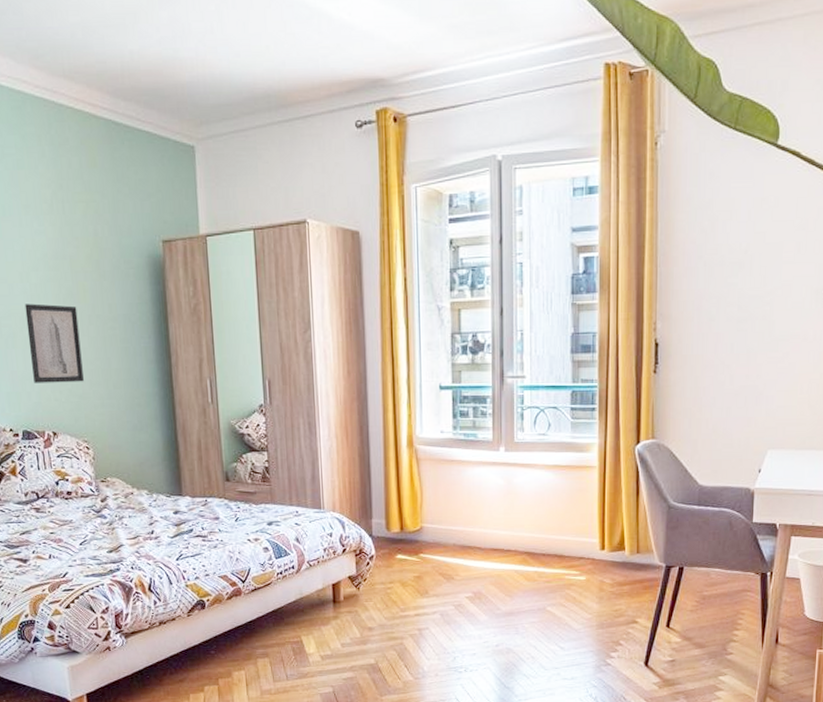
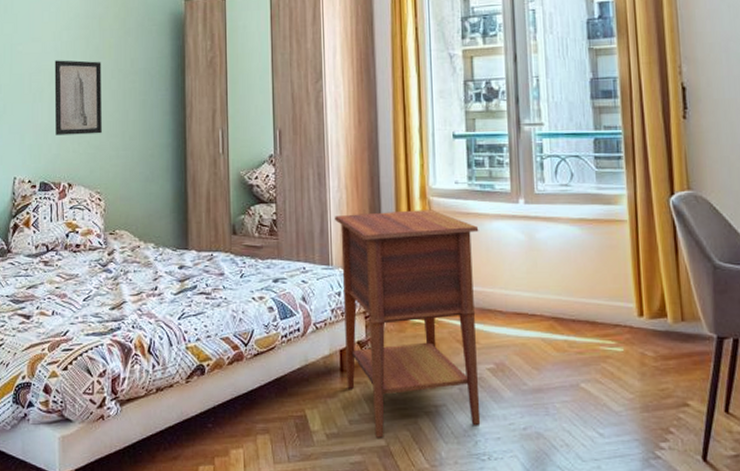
nightstand: none [326,457,462,658] -> present [335,209,481,438]

